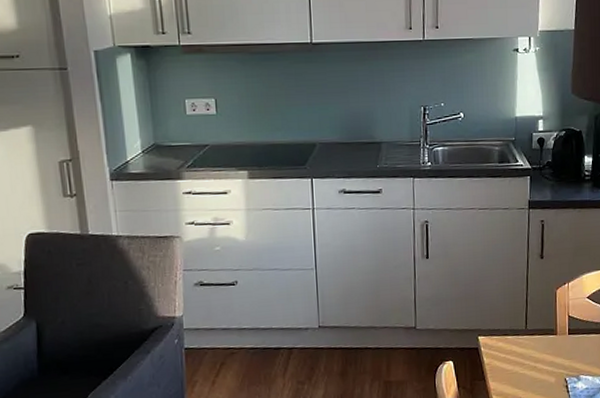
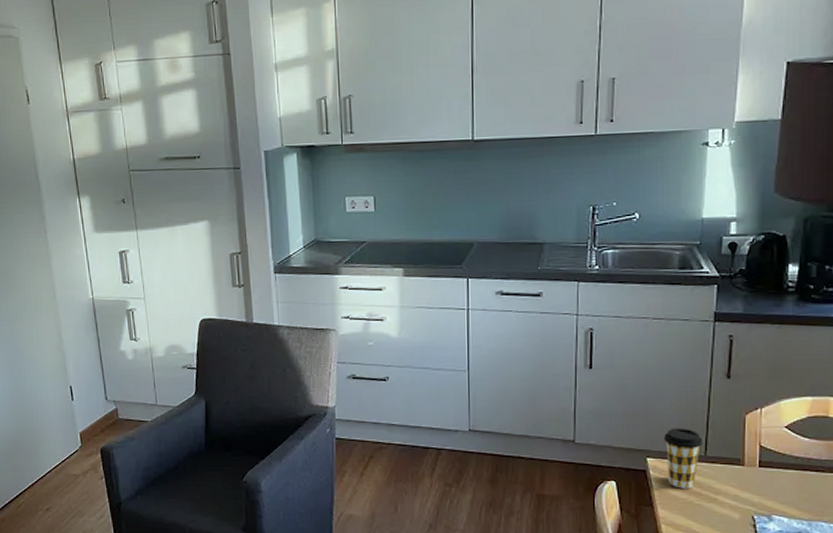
coffee cup: none [491,306,523,361] -> present [663,428,702,489]

